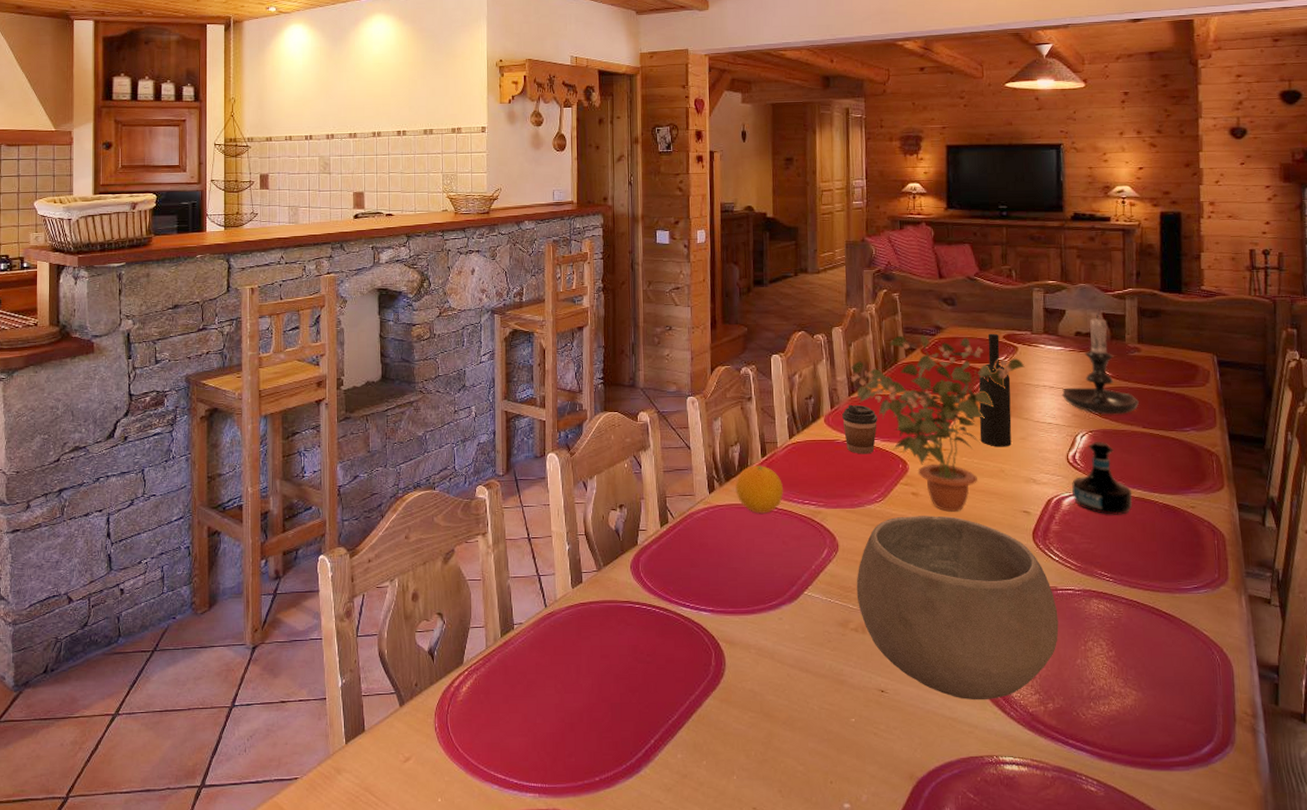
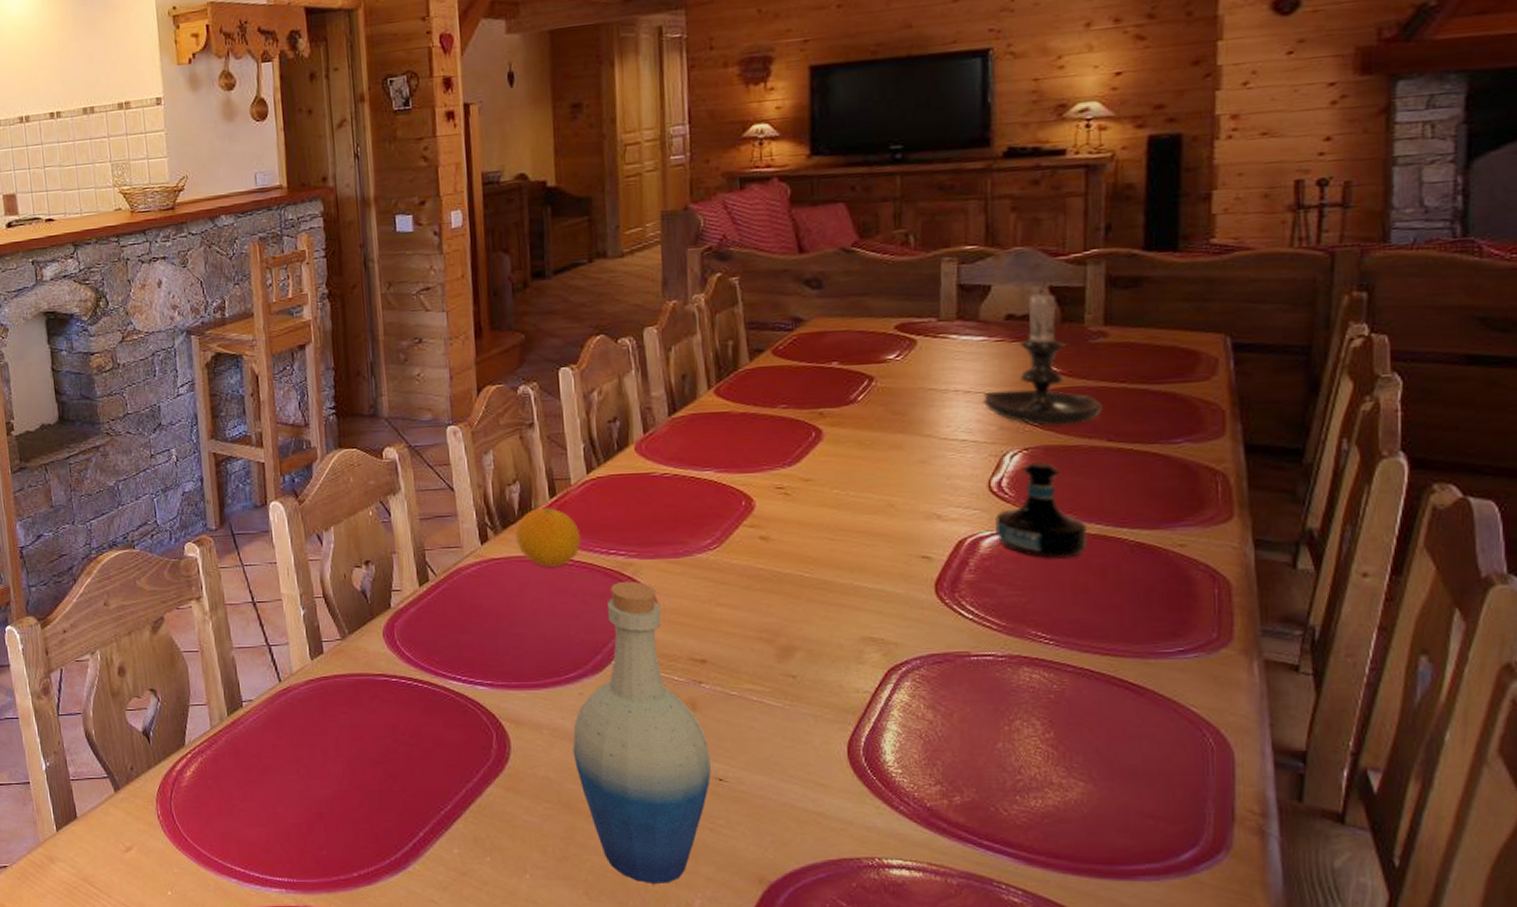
bottle: none [773,526,876,781] -> present [572,581,711,883]
coffee cup: present [842,404,878,454] -> none [660,426,711,490]
potted plant: present [850,335,1025,512] -> none [670,330,927,560]
bowl: present [856,516,1059,701] -> none [683,565,972,792]
wine bottle: present [978,333,1012,447] -> none [857,323,906,475]

